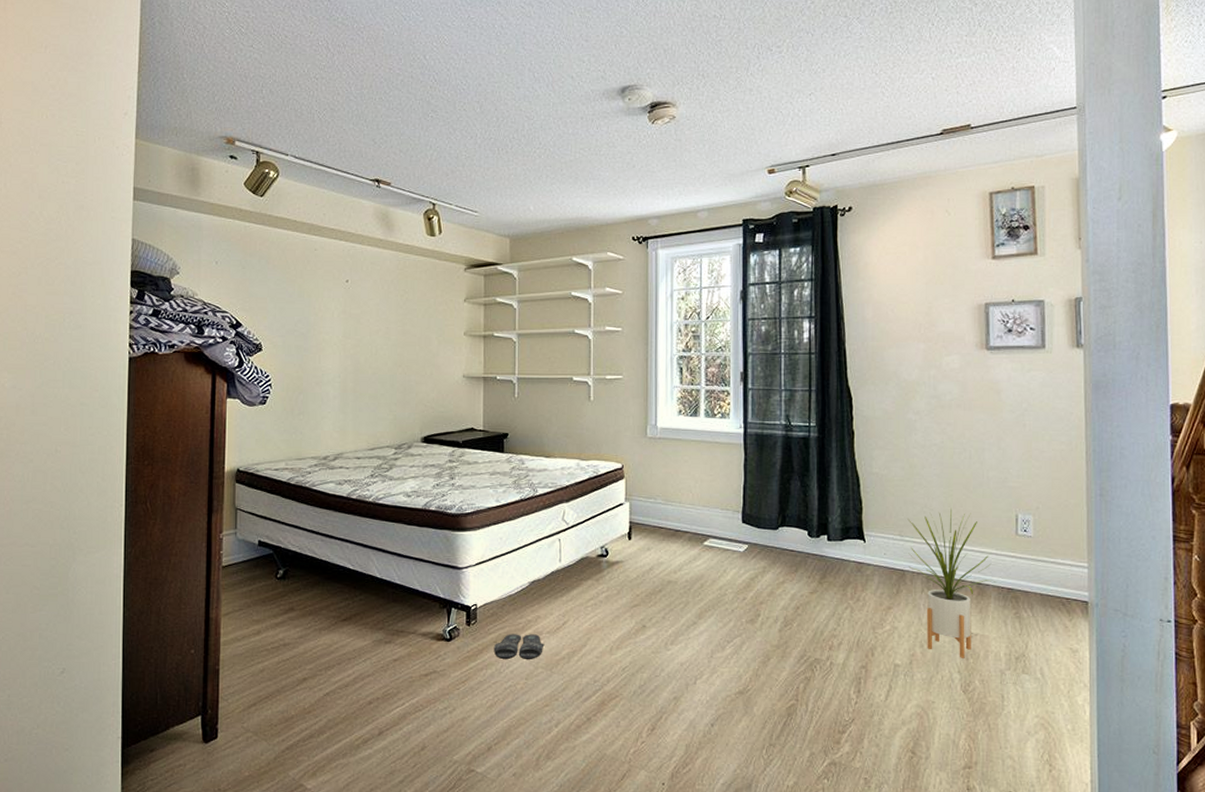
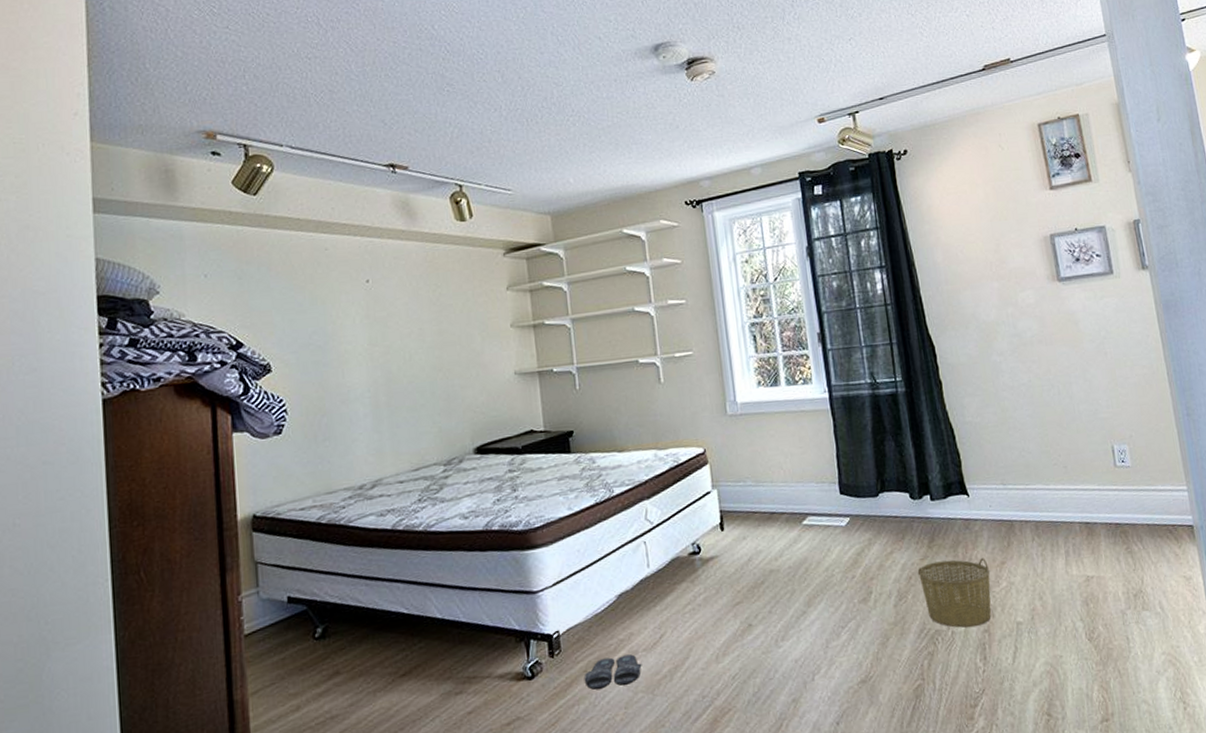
basket: none [805,597,876,661] -> present [917,558,992,628]
house plant: present [907,507,996,658] -> none [1007,448,1104,605]

